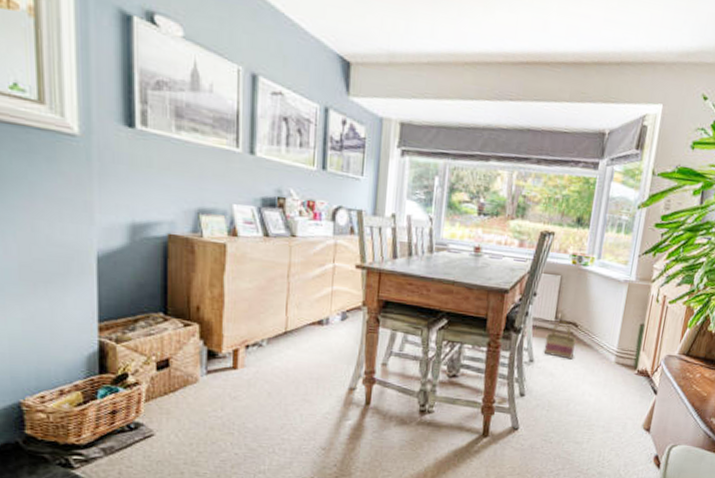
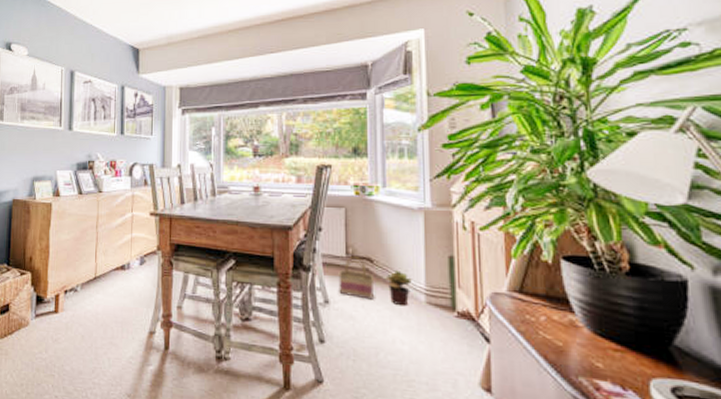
potted plant: none [585,335,607,365] -> present [385,270,412,306]

